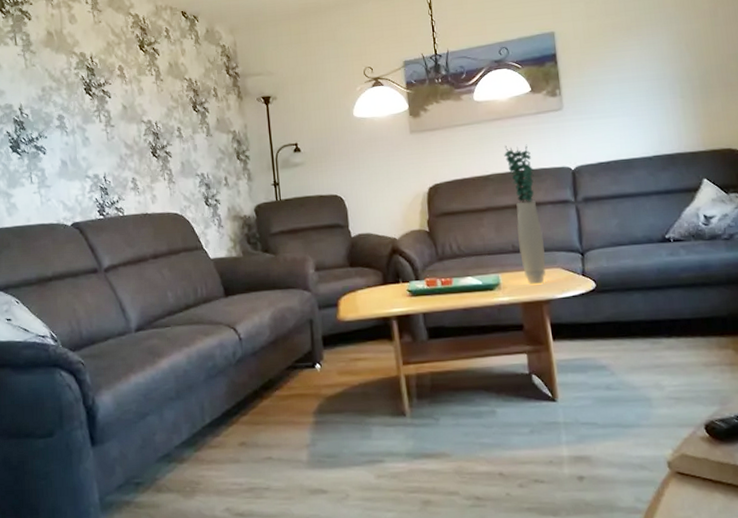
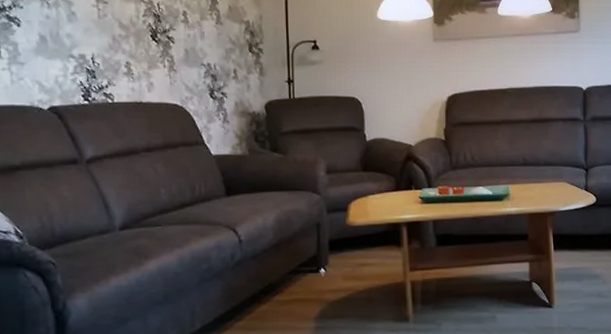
vase: present [504,144,546,285] -> none [522,62,553,197]

